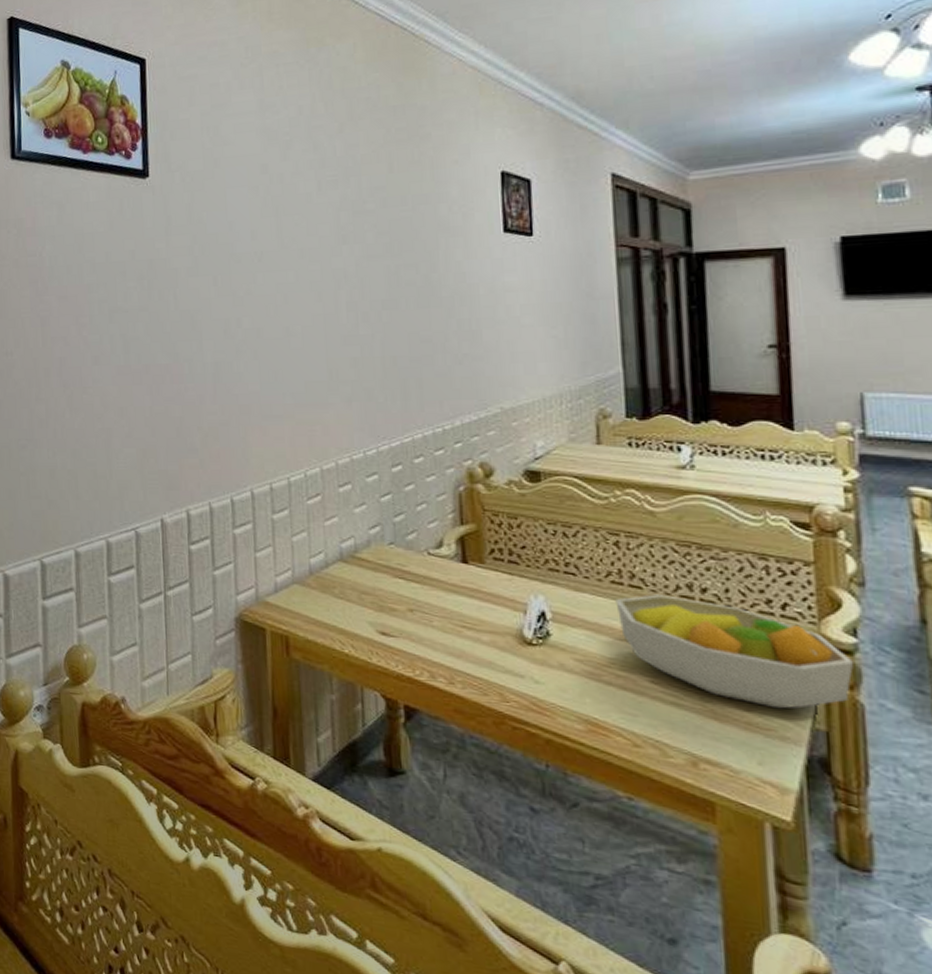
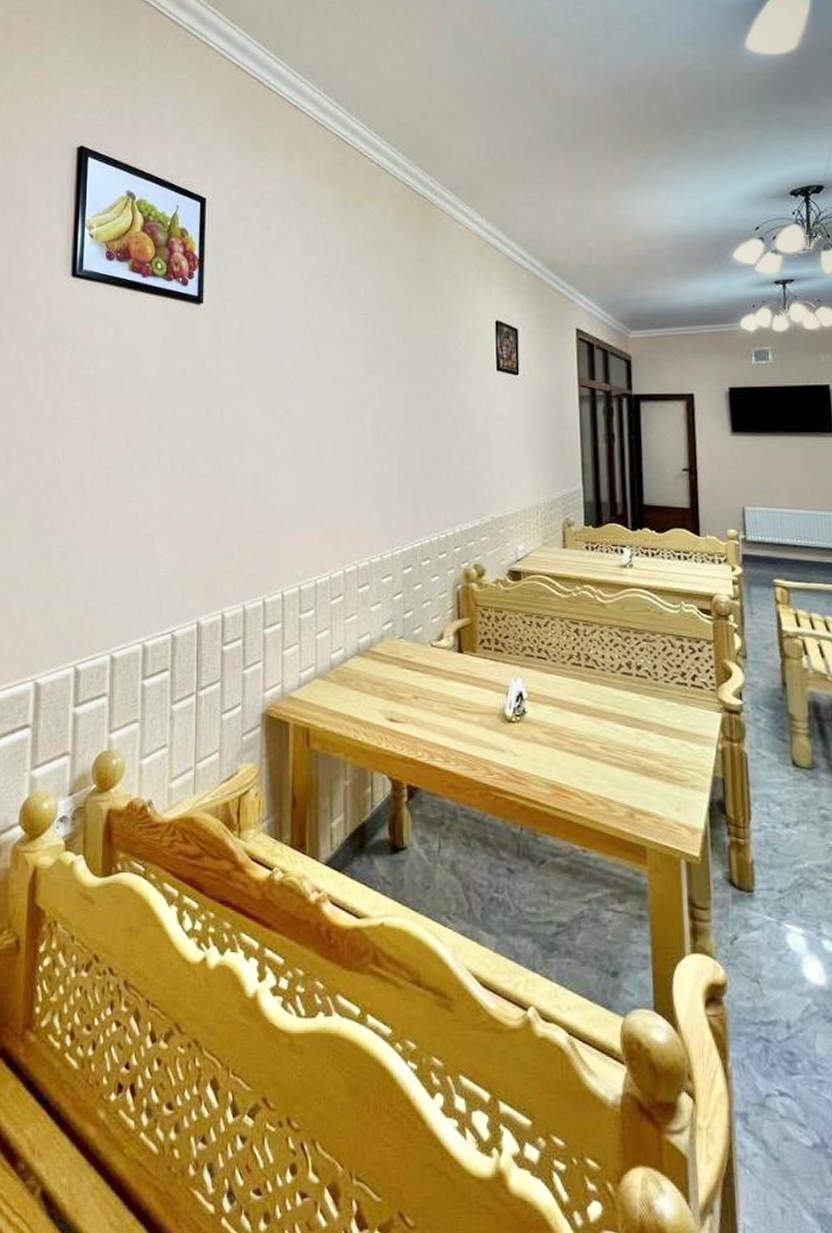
fruit bowl: present [615,594,853,709] -> none [575,673,740,763]

